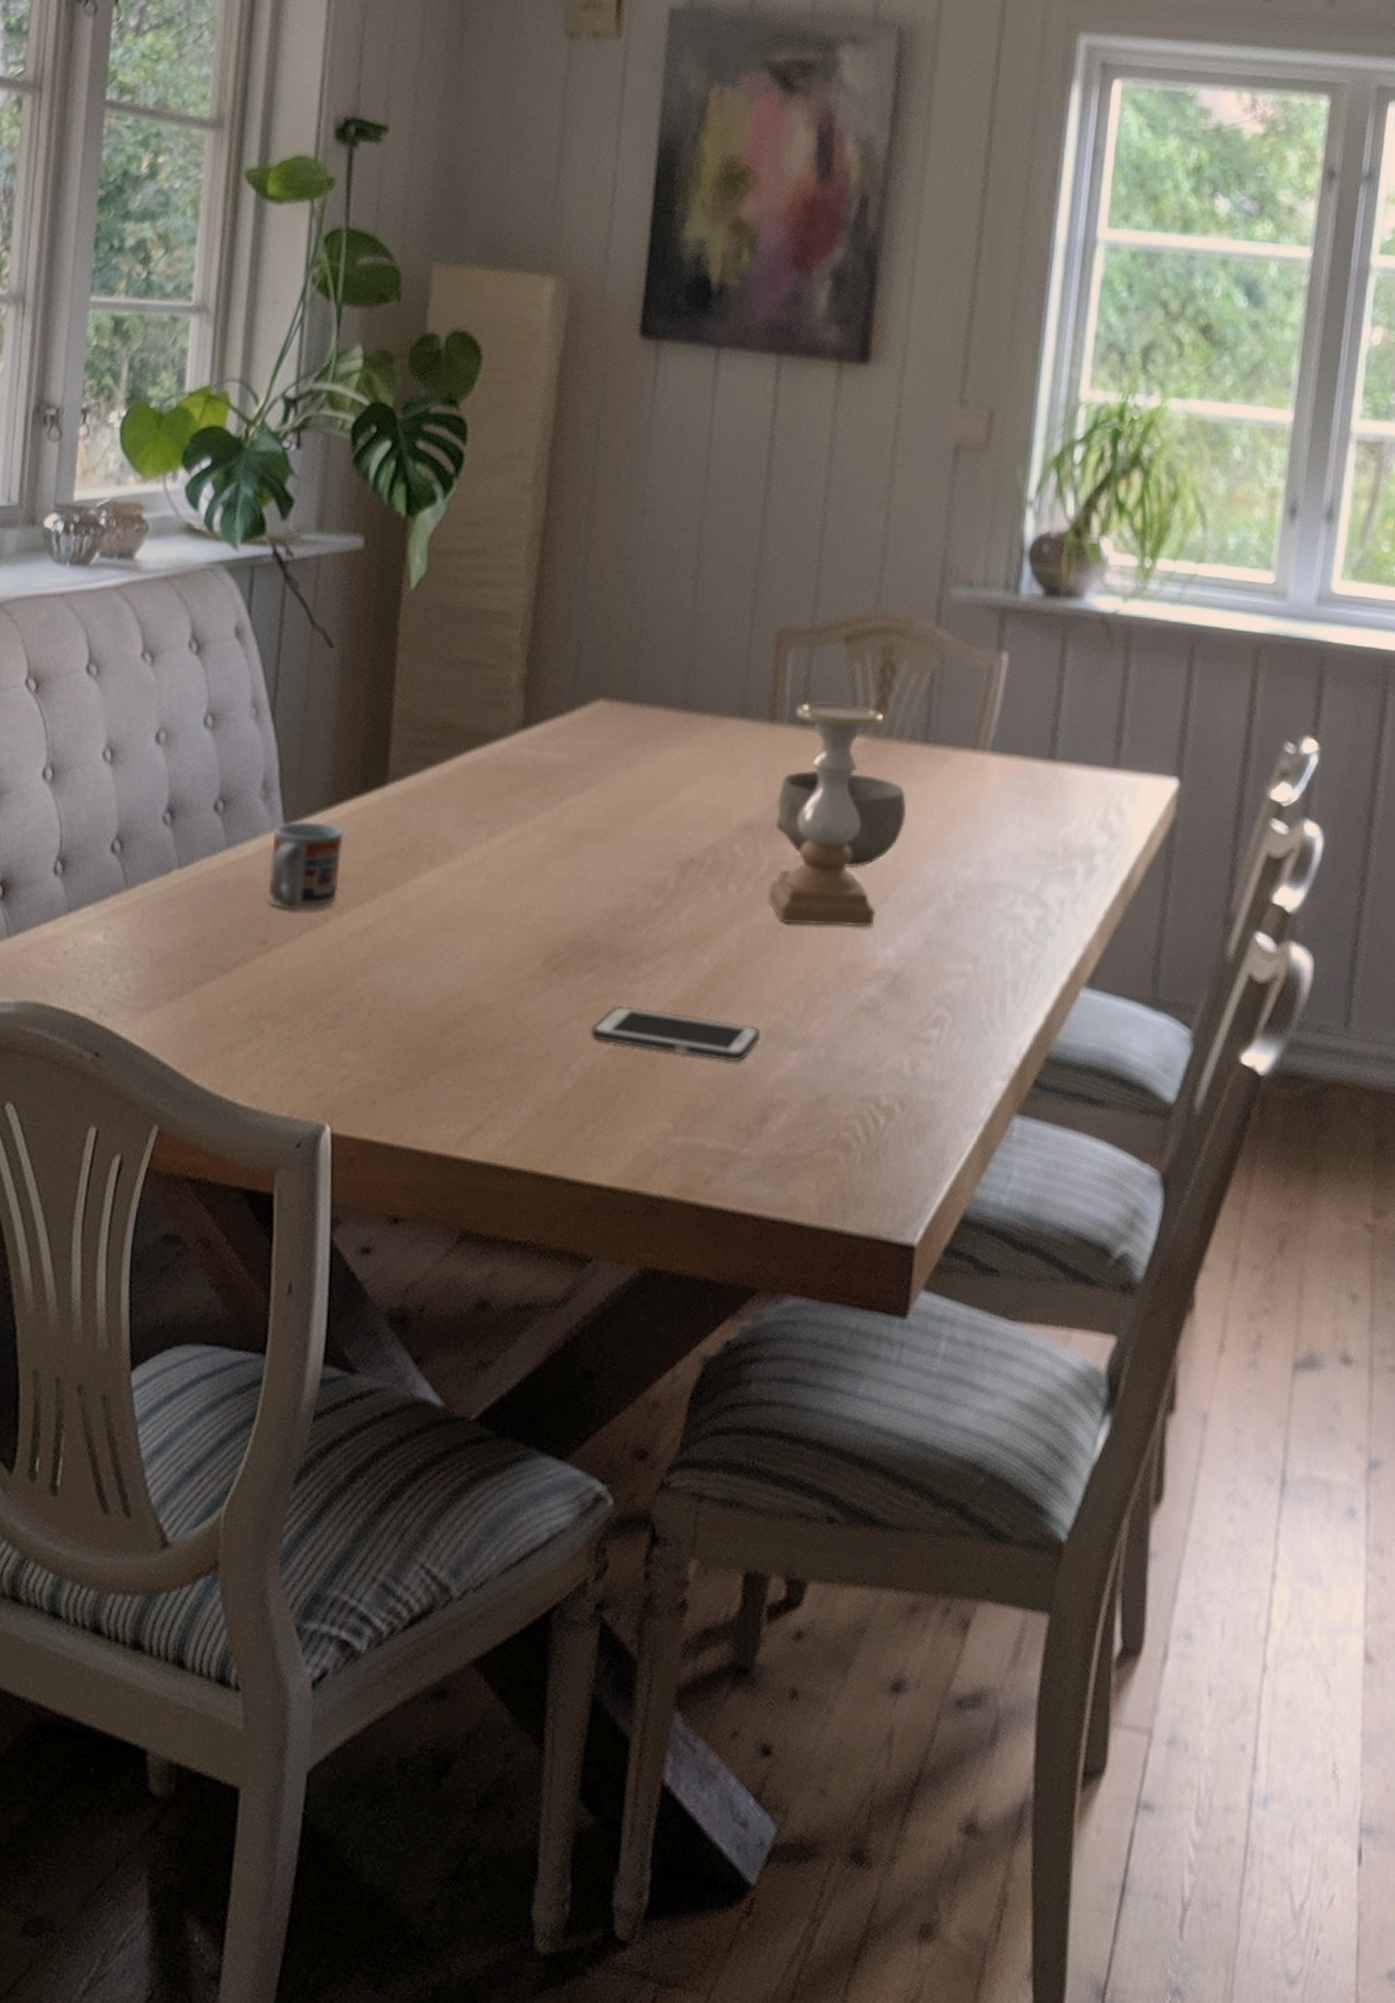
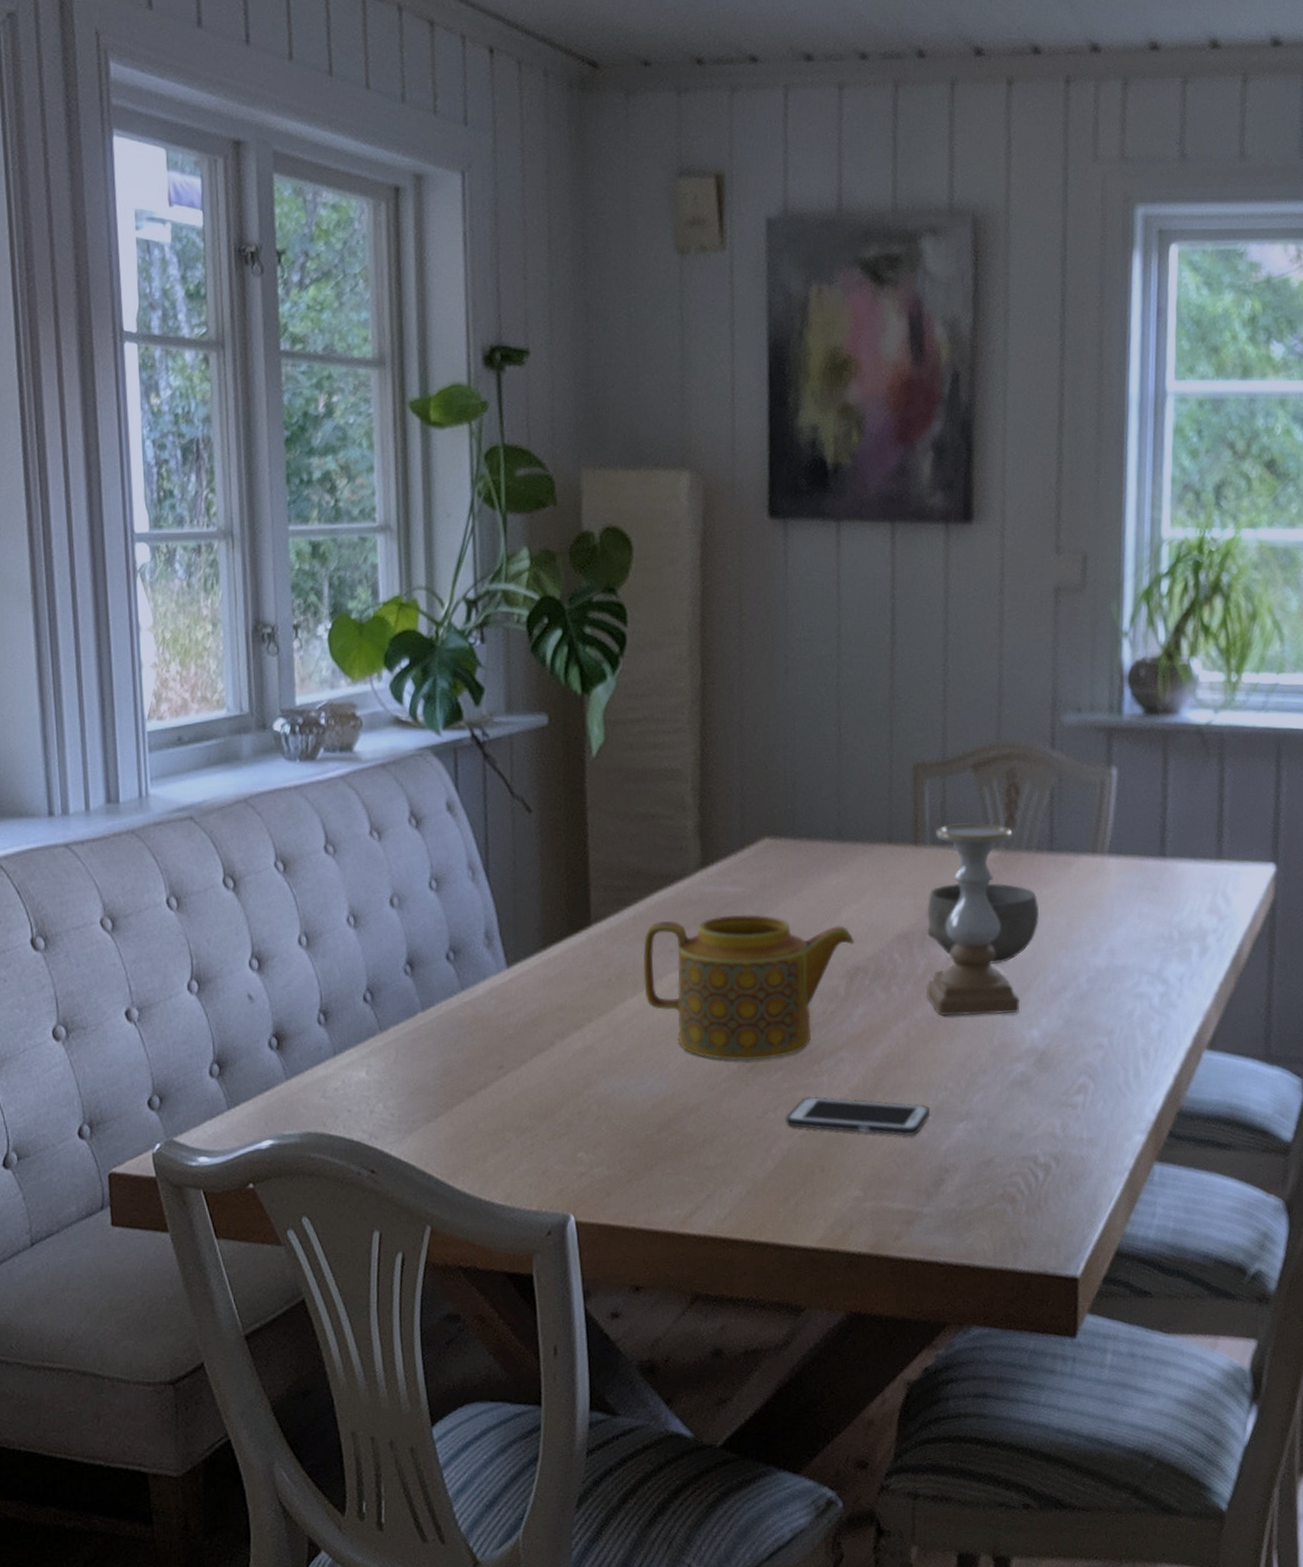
cup: present [267,821,344,911] -> none [498,962,559,1039]
teapot: none [441,785,691,957] -> present [642,914,854,1061]

